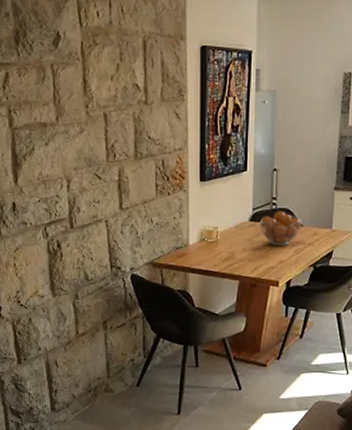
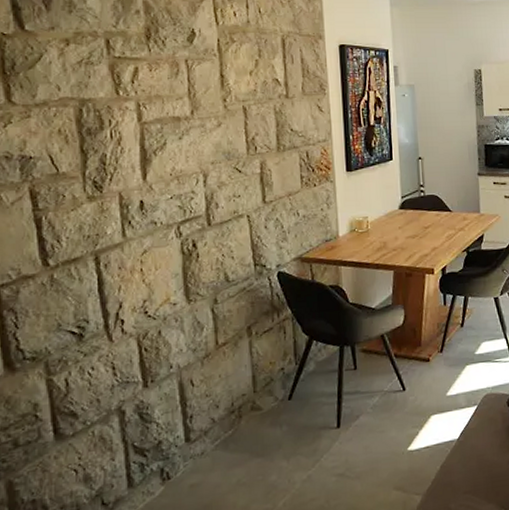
fruit basket: present [259,210,303,246] -> none [409,197,452,233]

